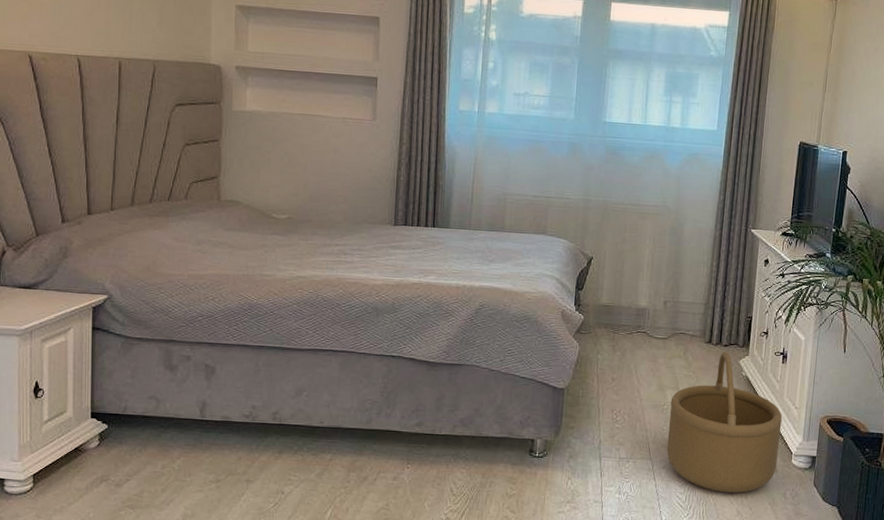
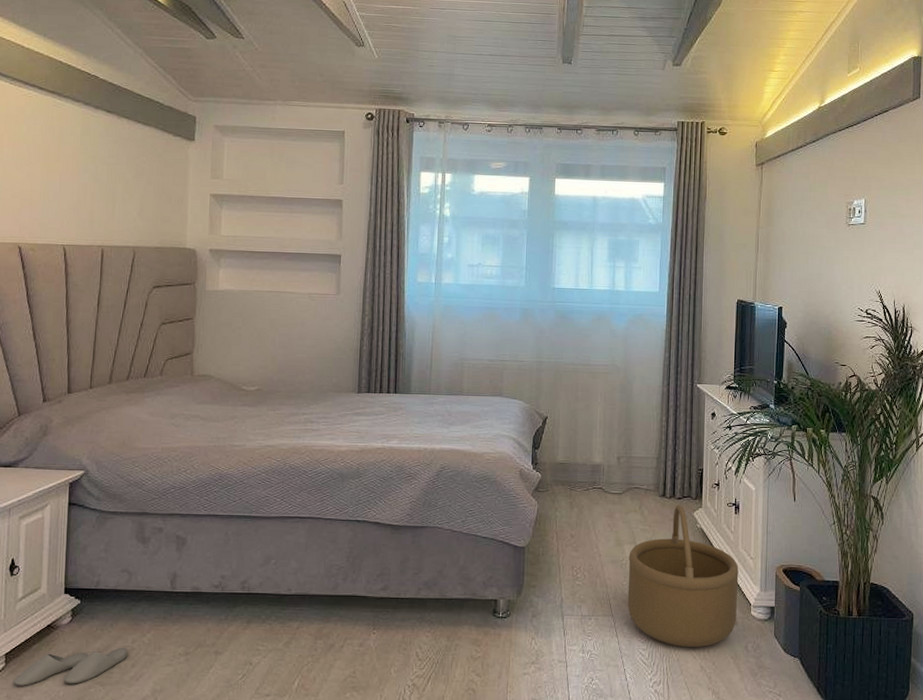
slippers: none [42,472,158,507] -> present [13,647,128,686]

